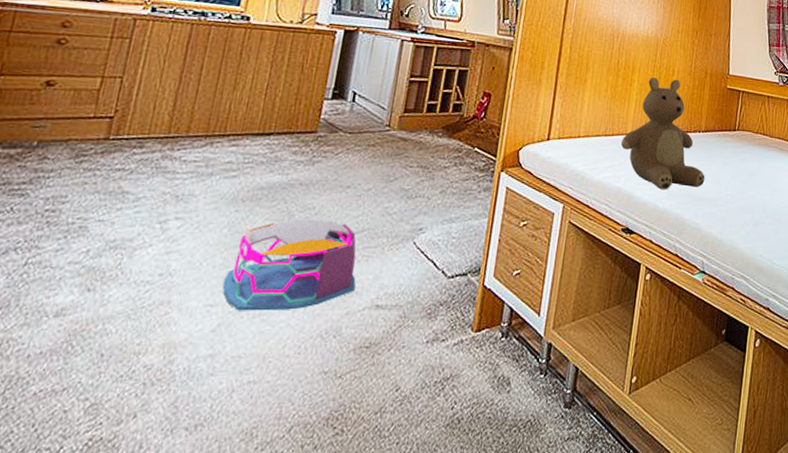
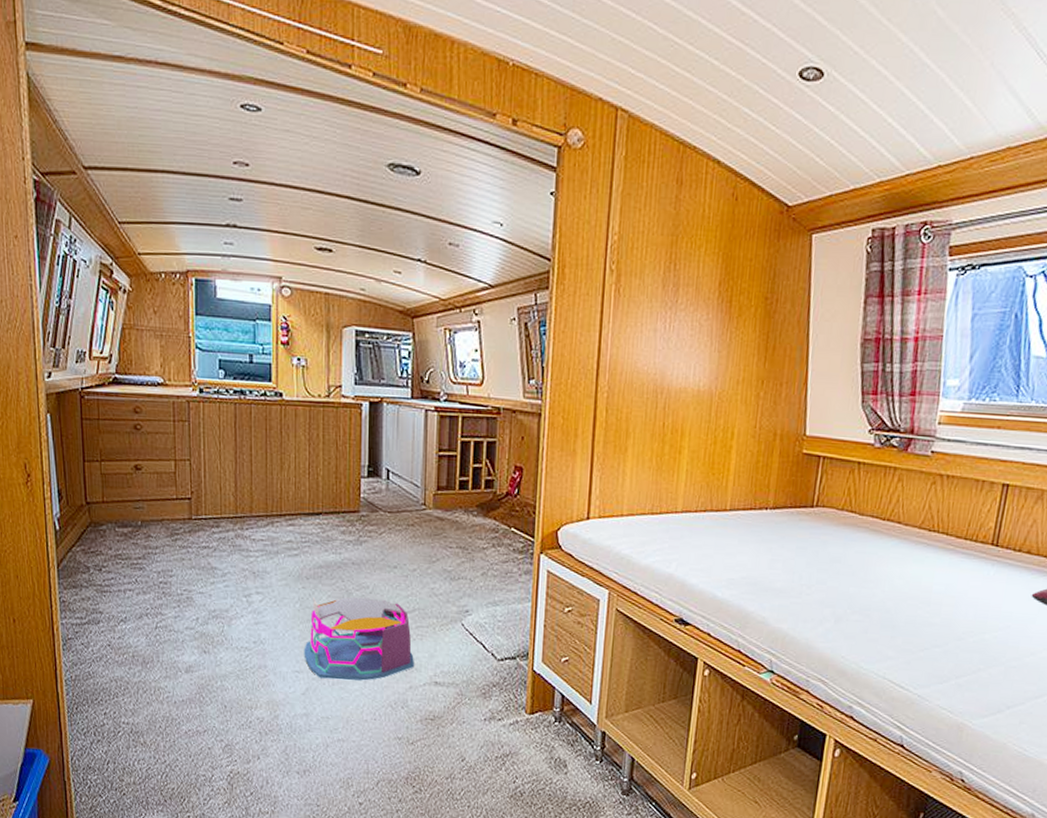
teddy bear: present [620,77,705,190] -> none [670,442,774,578]

